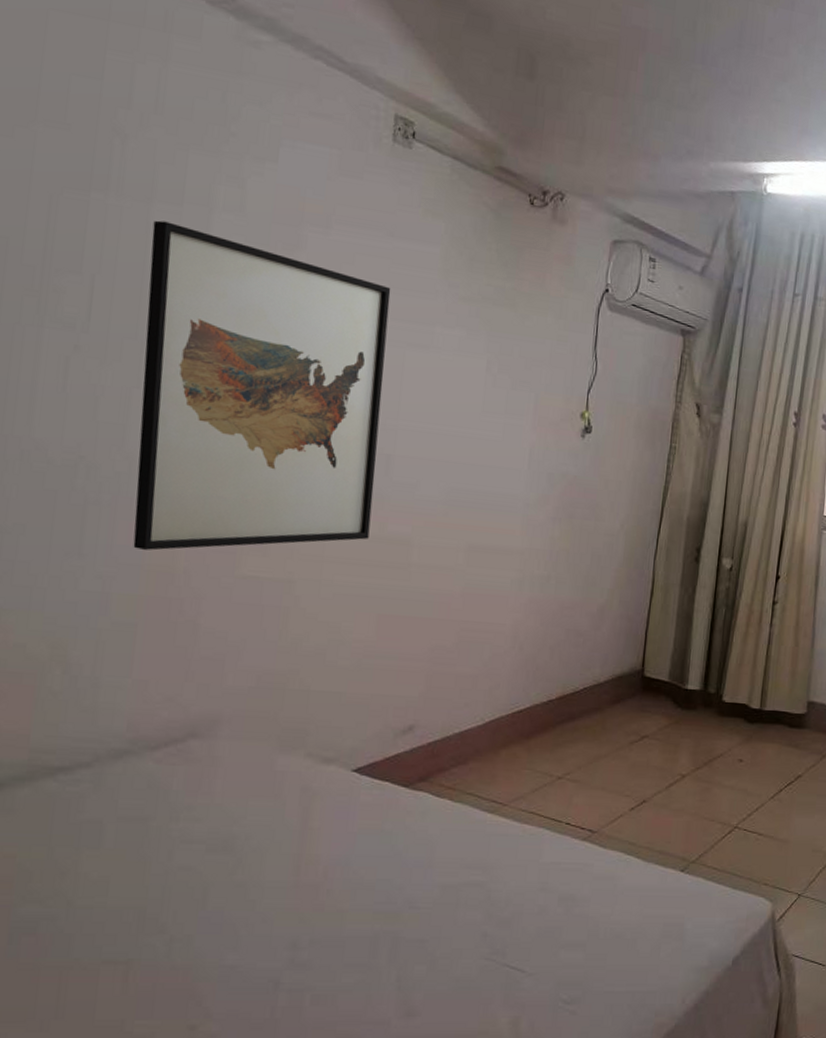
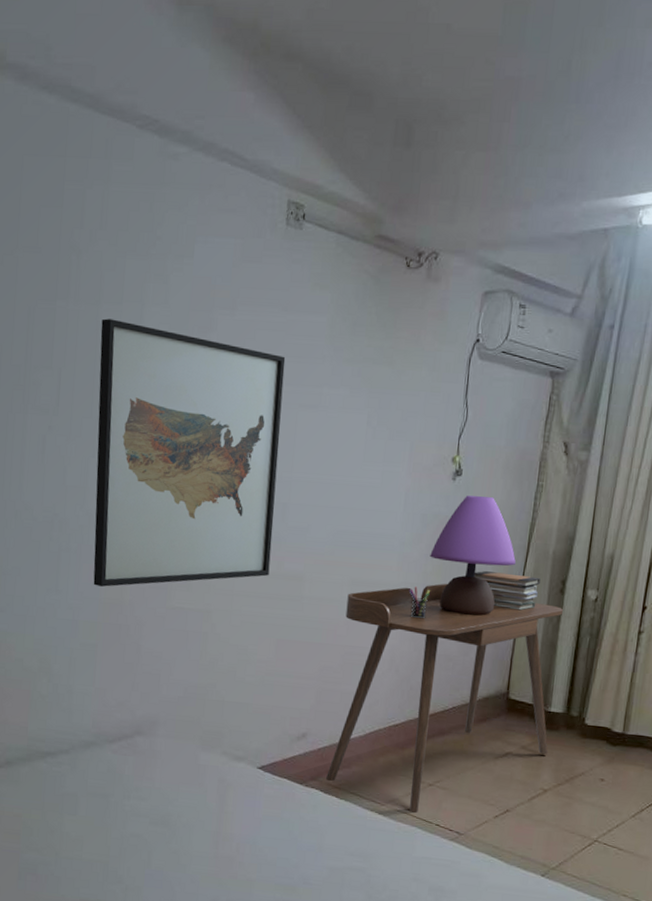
desk: none [436,549,698,813] -> present [325,583,563,814]
pen holder: none [534,553,558,590] -> present [409,586,430,619]
table lamp: none [557,455,650,586] -> present [430,495,517,616]
book stack: none [606,536,675,580] -> present [474,570,540,611]

